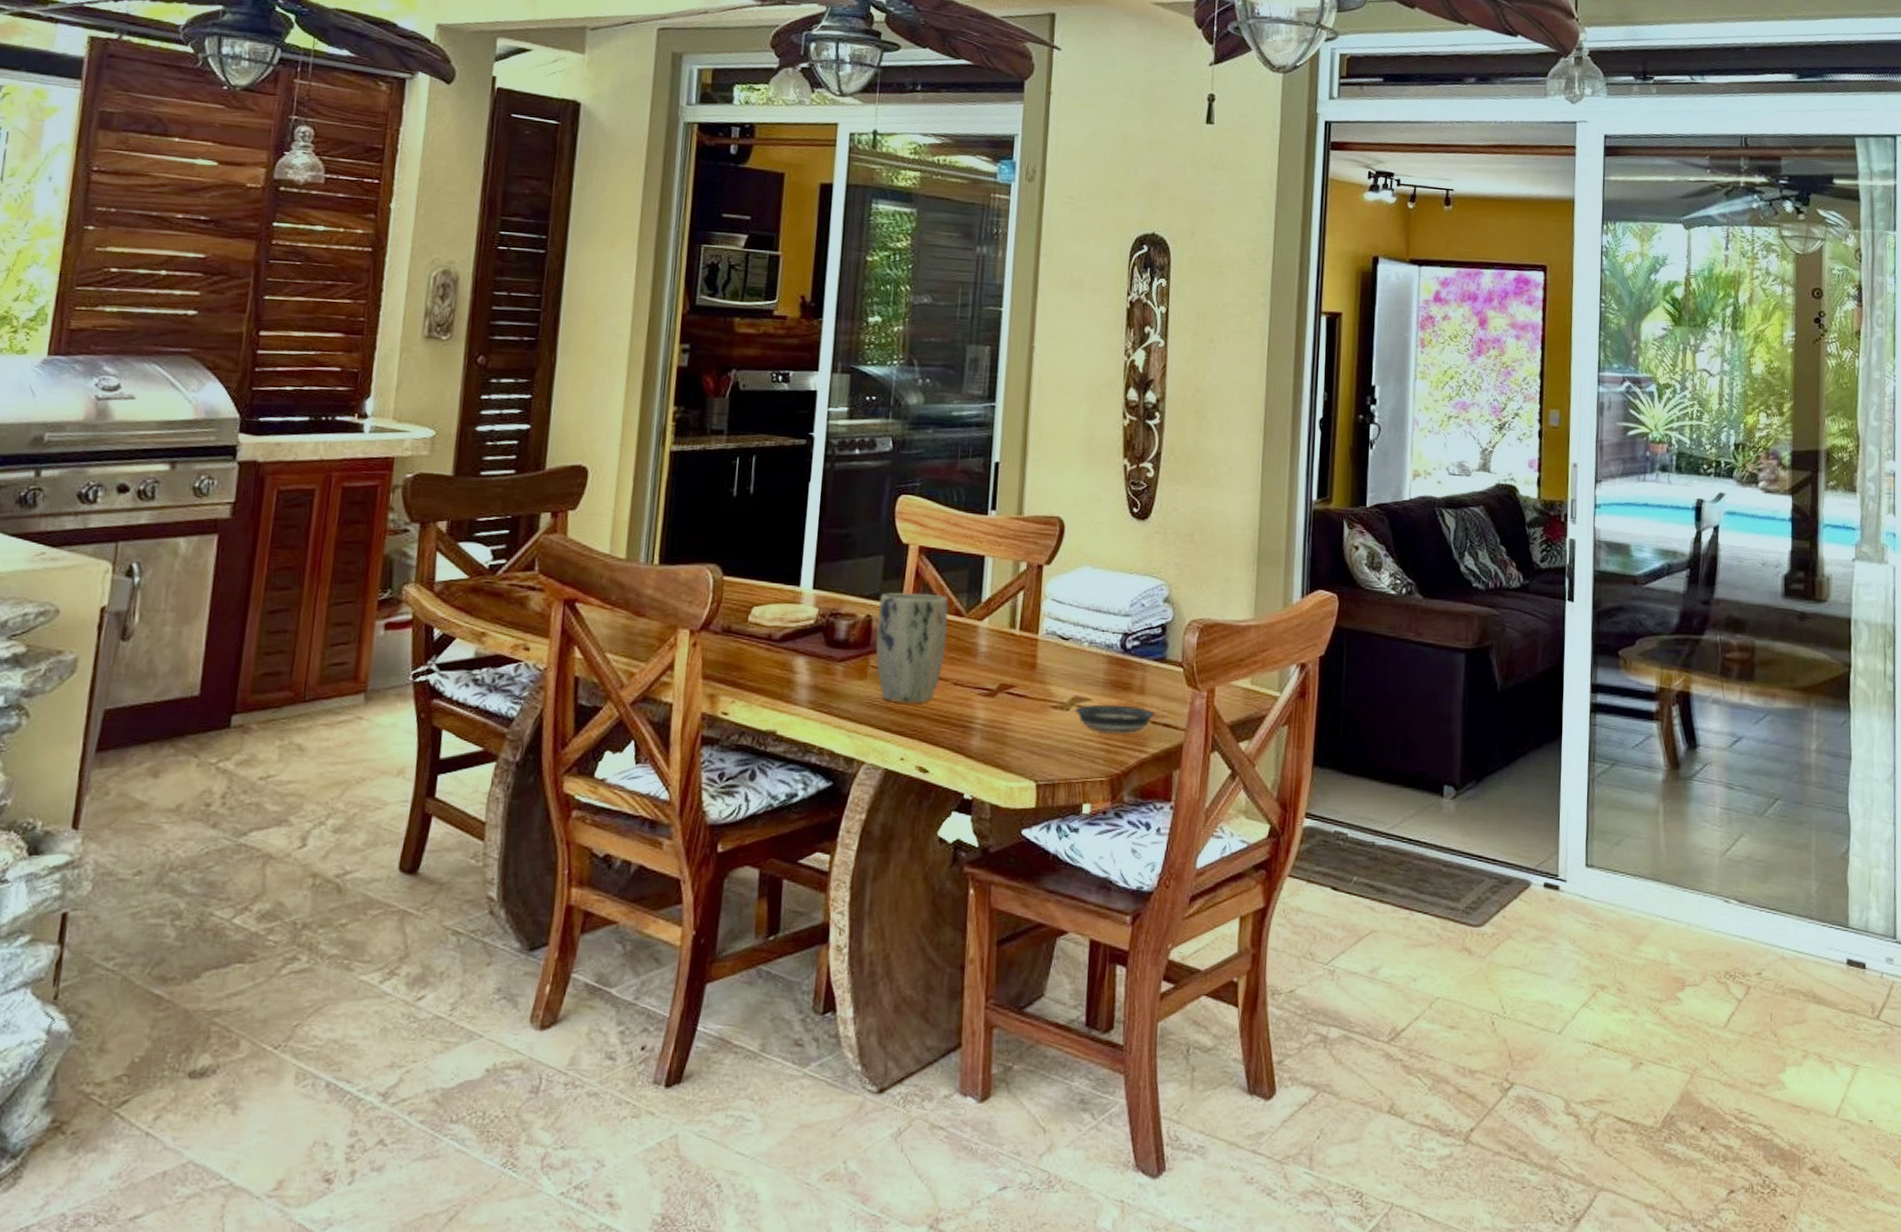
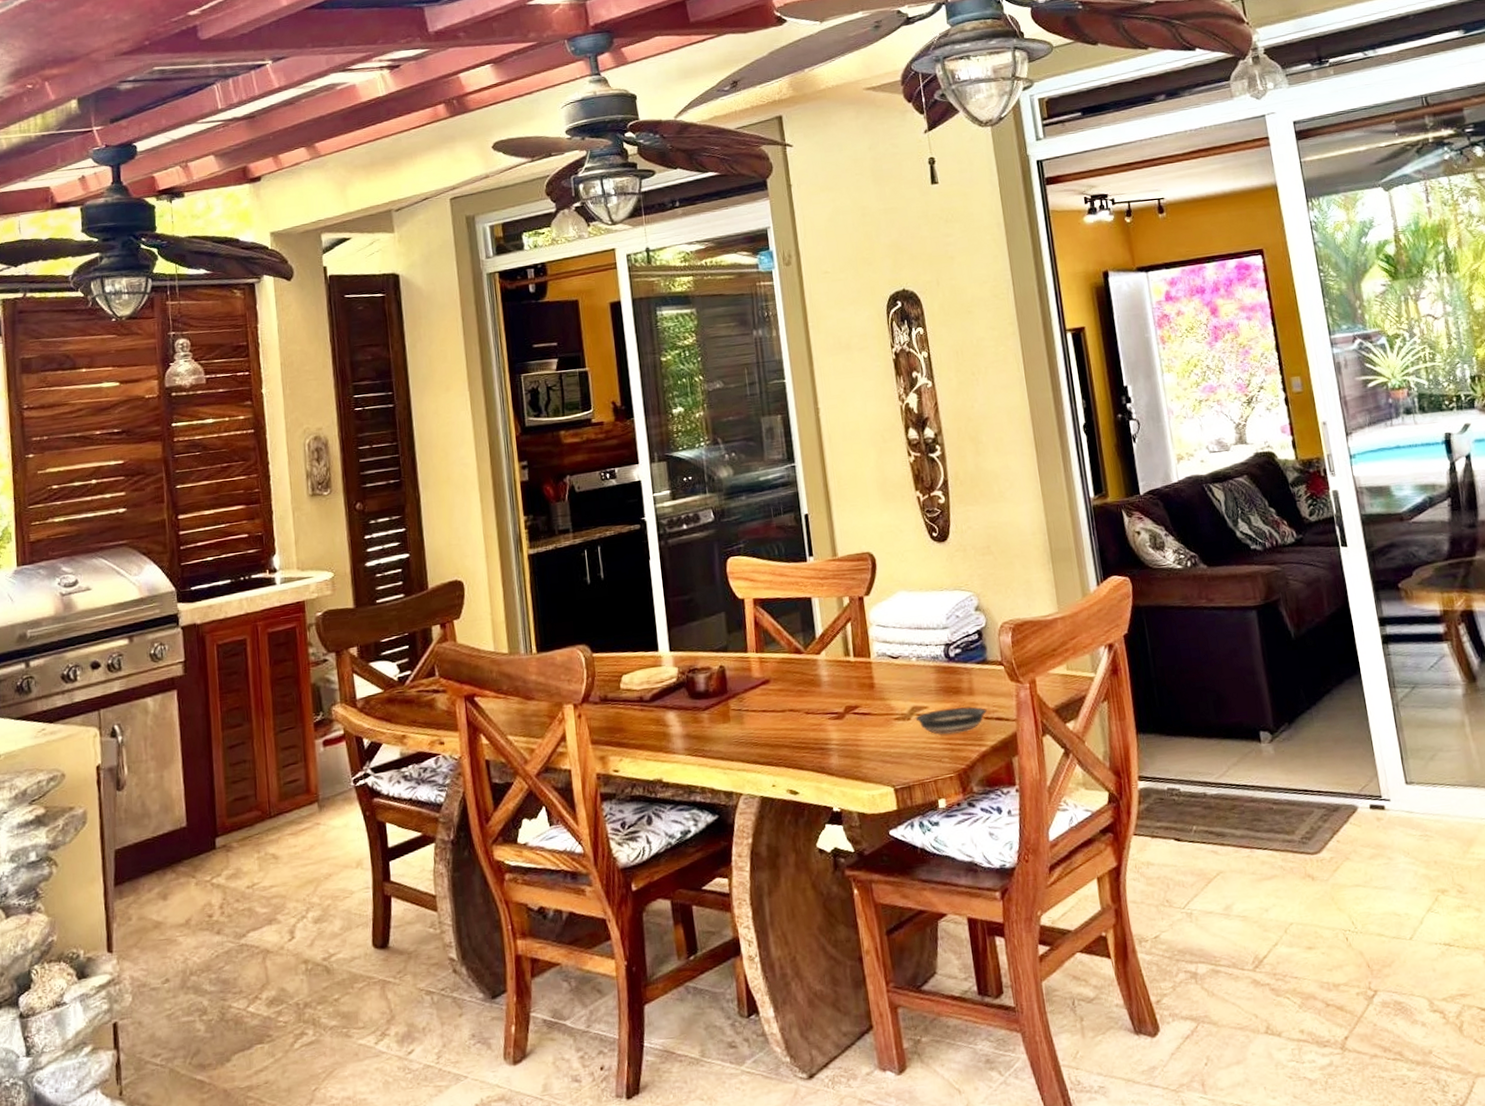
plant pot: present [876,593,949,704] -> none [728,638,793,738]

